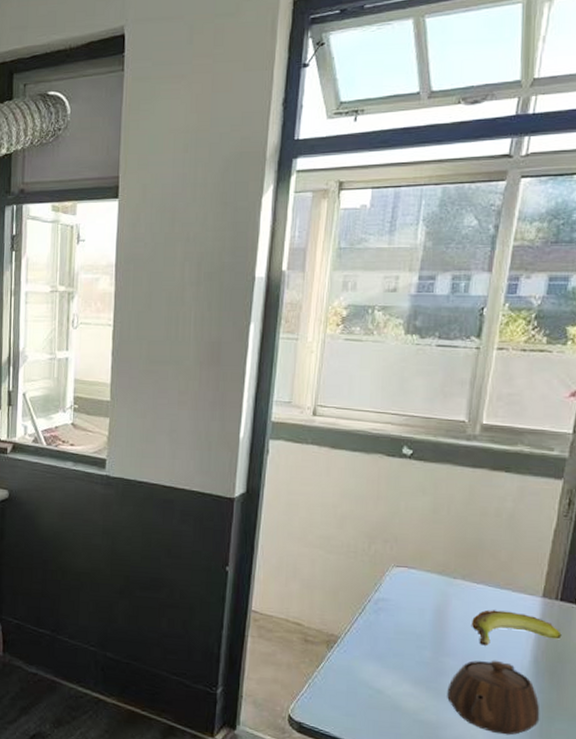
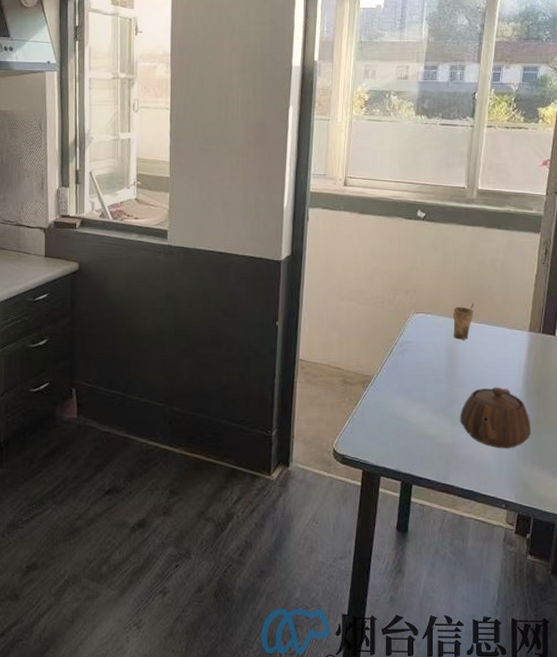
cup: none [442,559,472,602] -> present [453,303,475,340]
banana: present [472,610,562,646] -> none [477,345,545,375]

